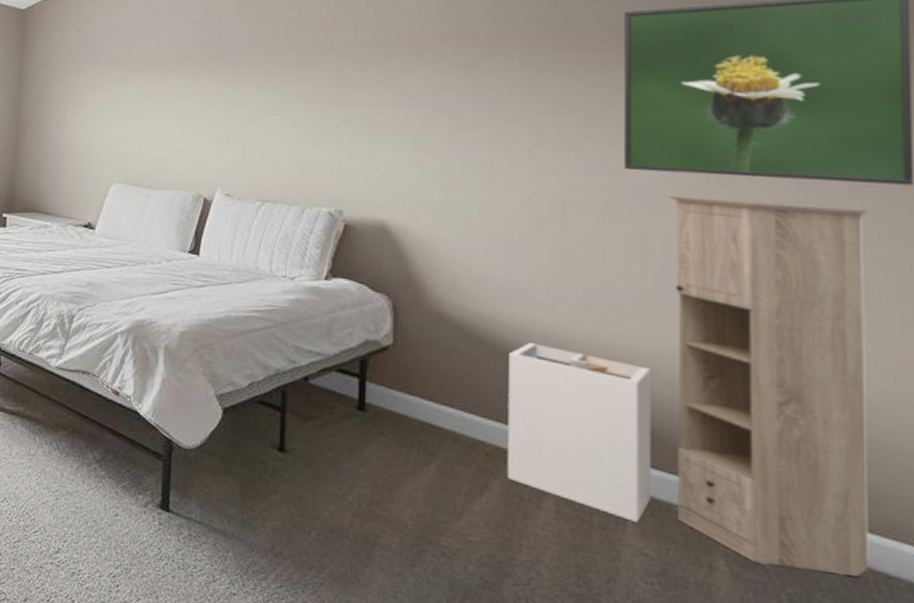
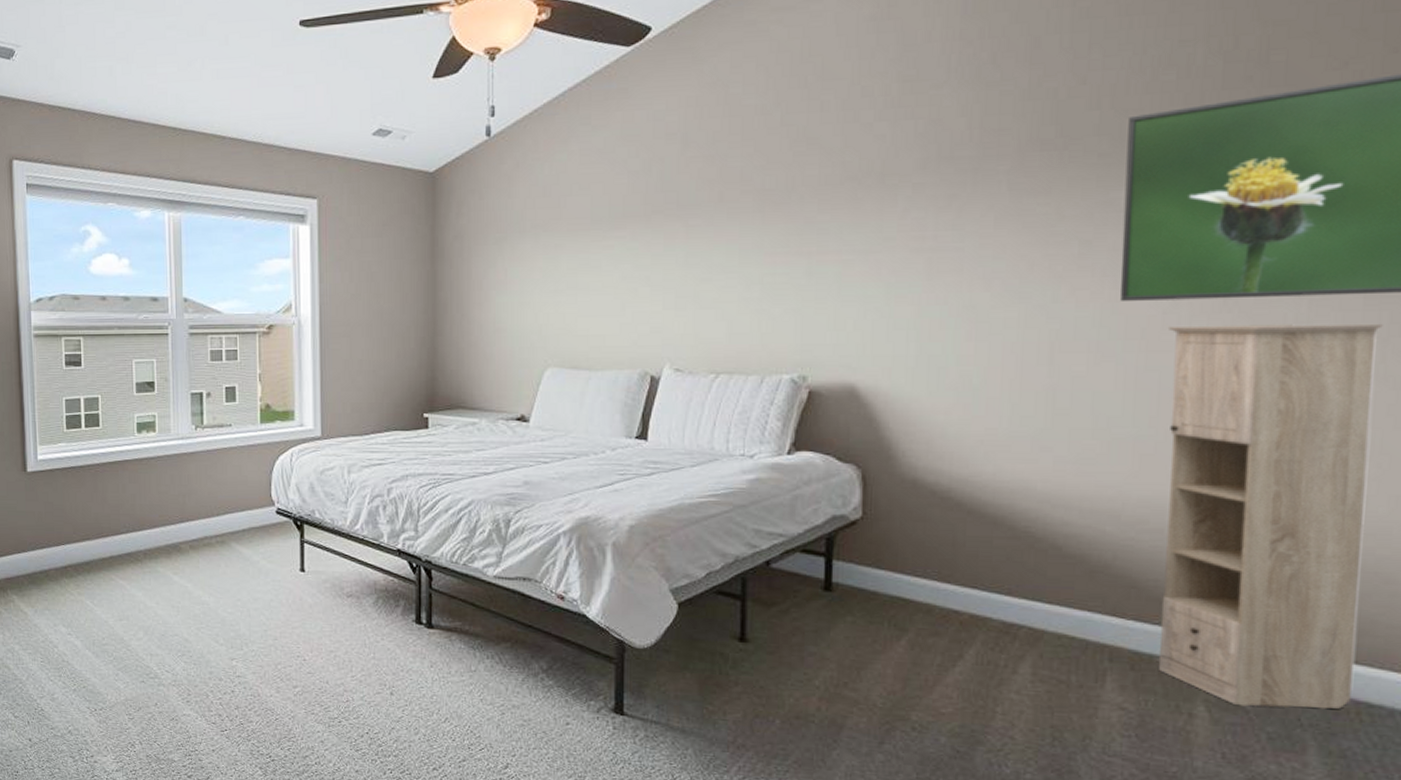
laundry hamper: present [507,343,652,522] -> none [982,502,1139,677]

